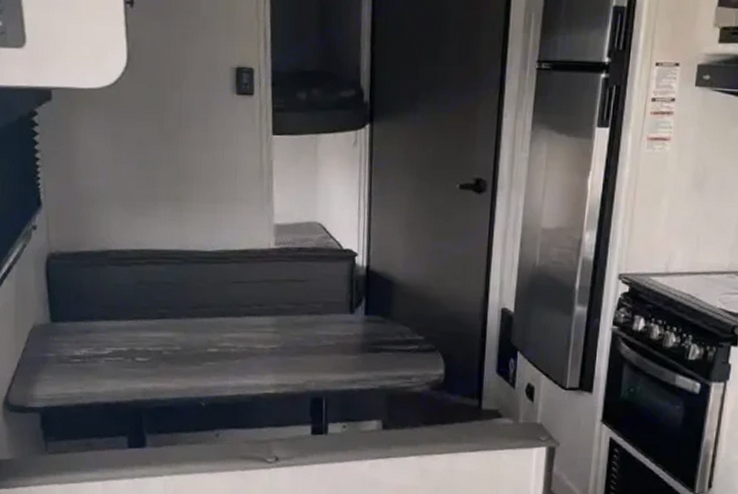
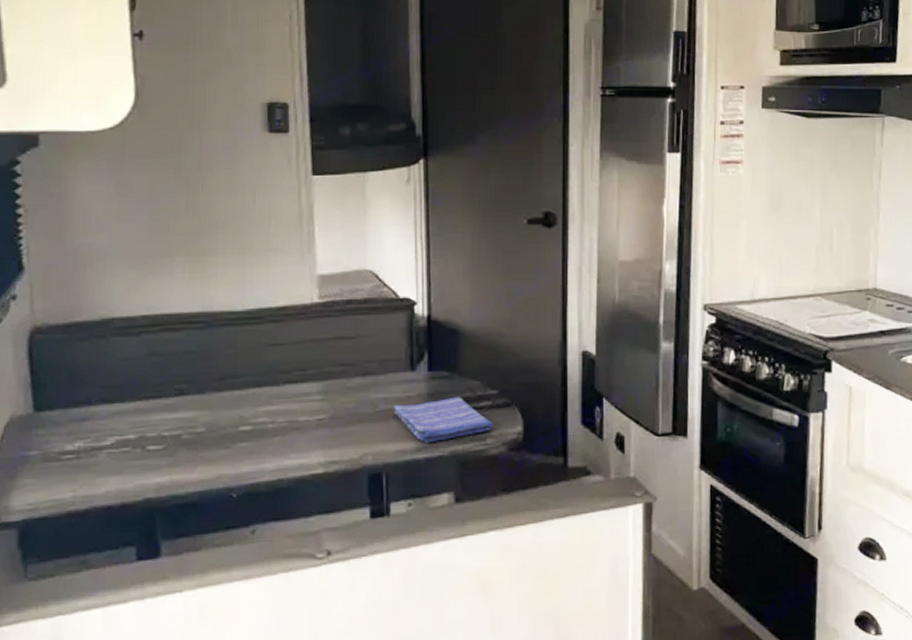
dish towel: none [334,339,419,377] -> present [394,396,494,443]

